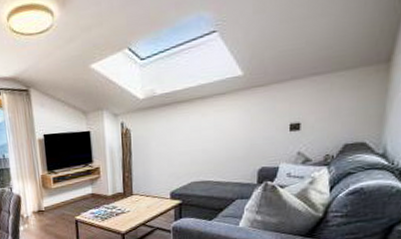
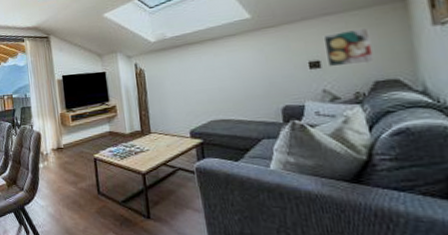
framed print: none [306,89,351,130] -> present [323,27,374,67]

